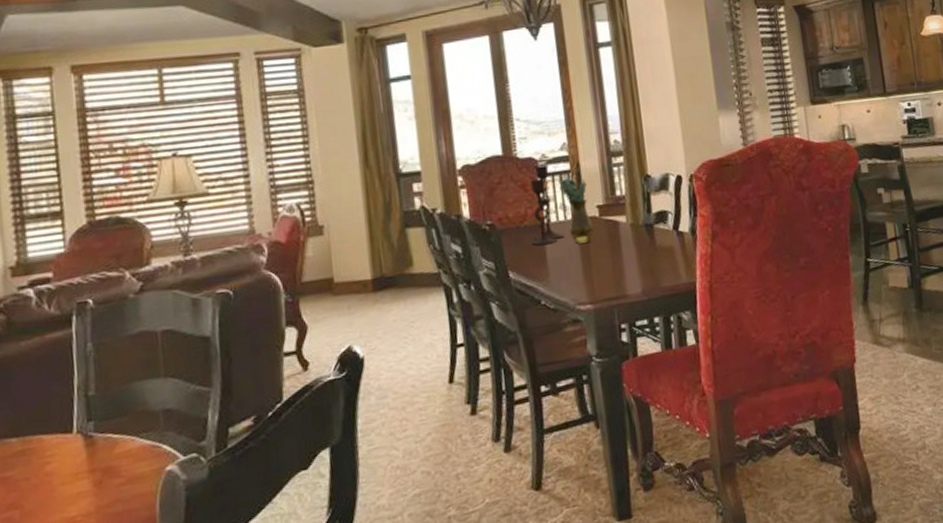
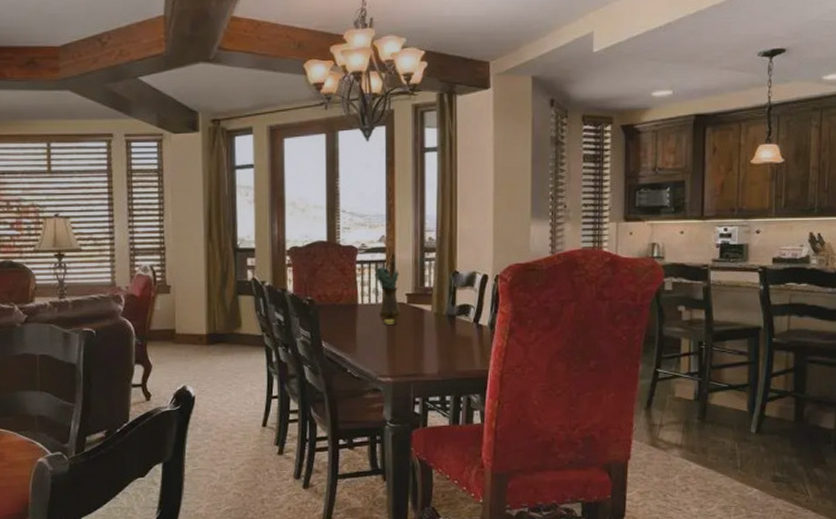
candlestick: present [529,164,565,246] -> none [344,253,375,323]

